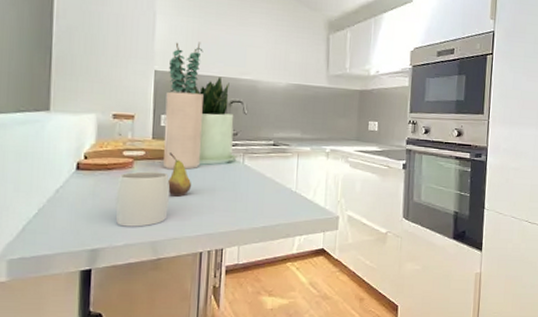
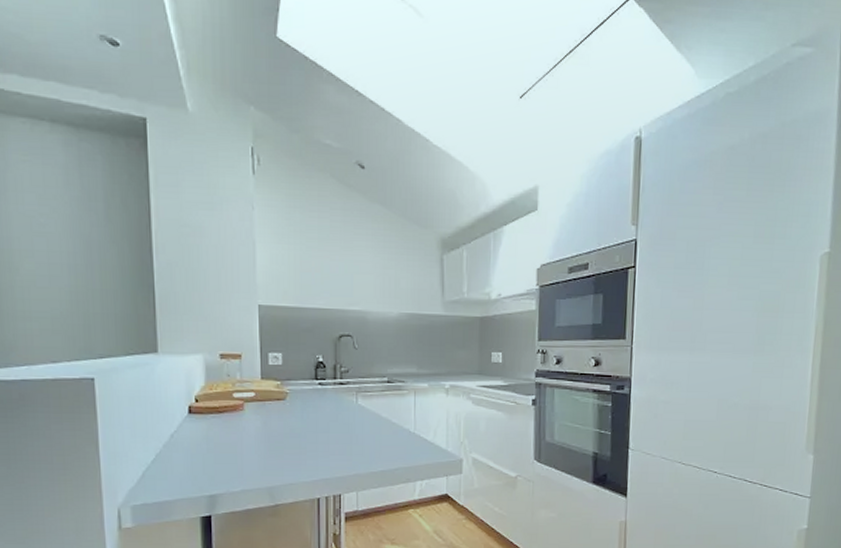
mug: present [115,171,171,227] -> none [228,414,284,472]
vase: present [163,41,204,170] -> none [272,271,312,412]
fruit: present [168,153,192,197] -> none [279,393,305,440]
planter: present [184,76,237,165] -> none [290,308,350,406]

